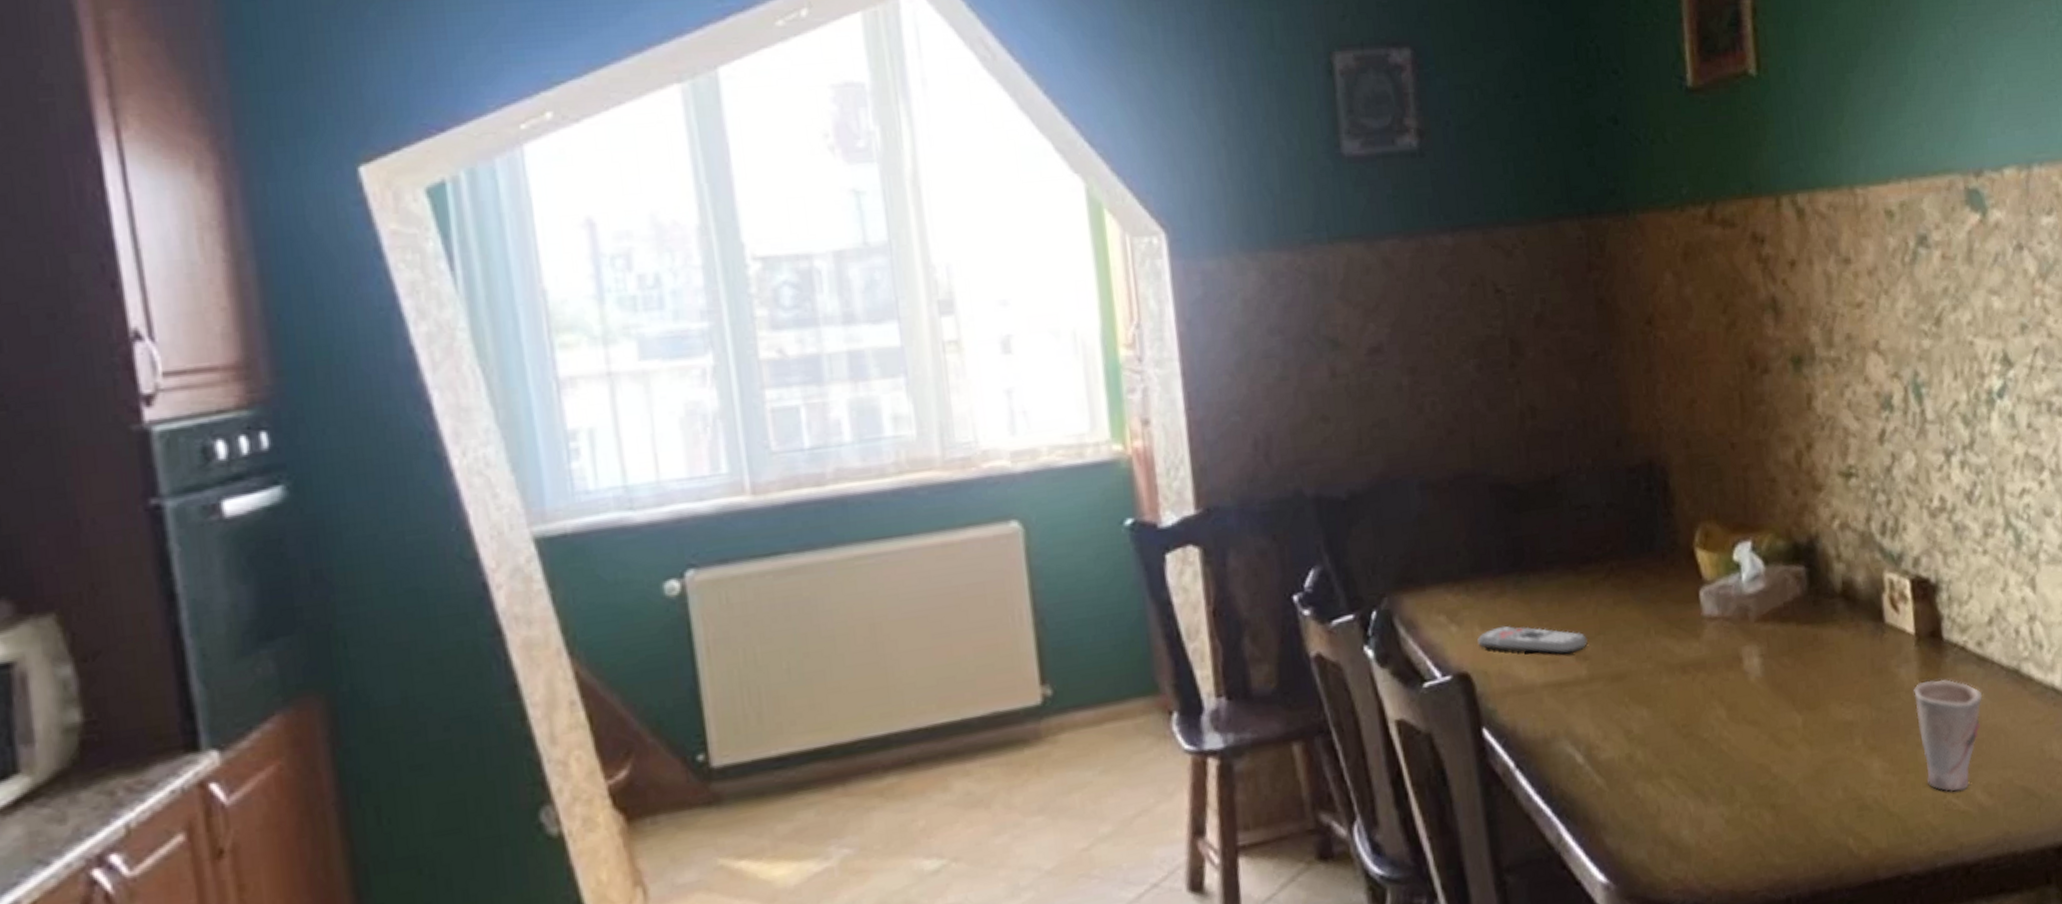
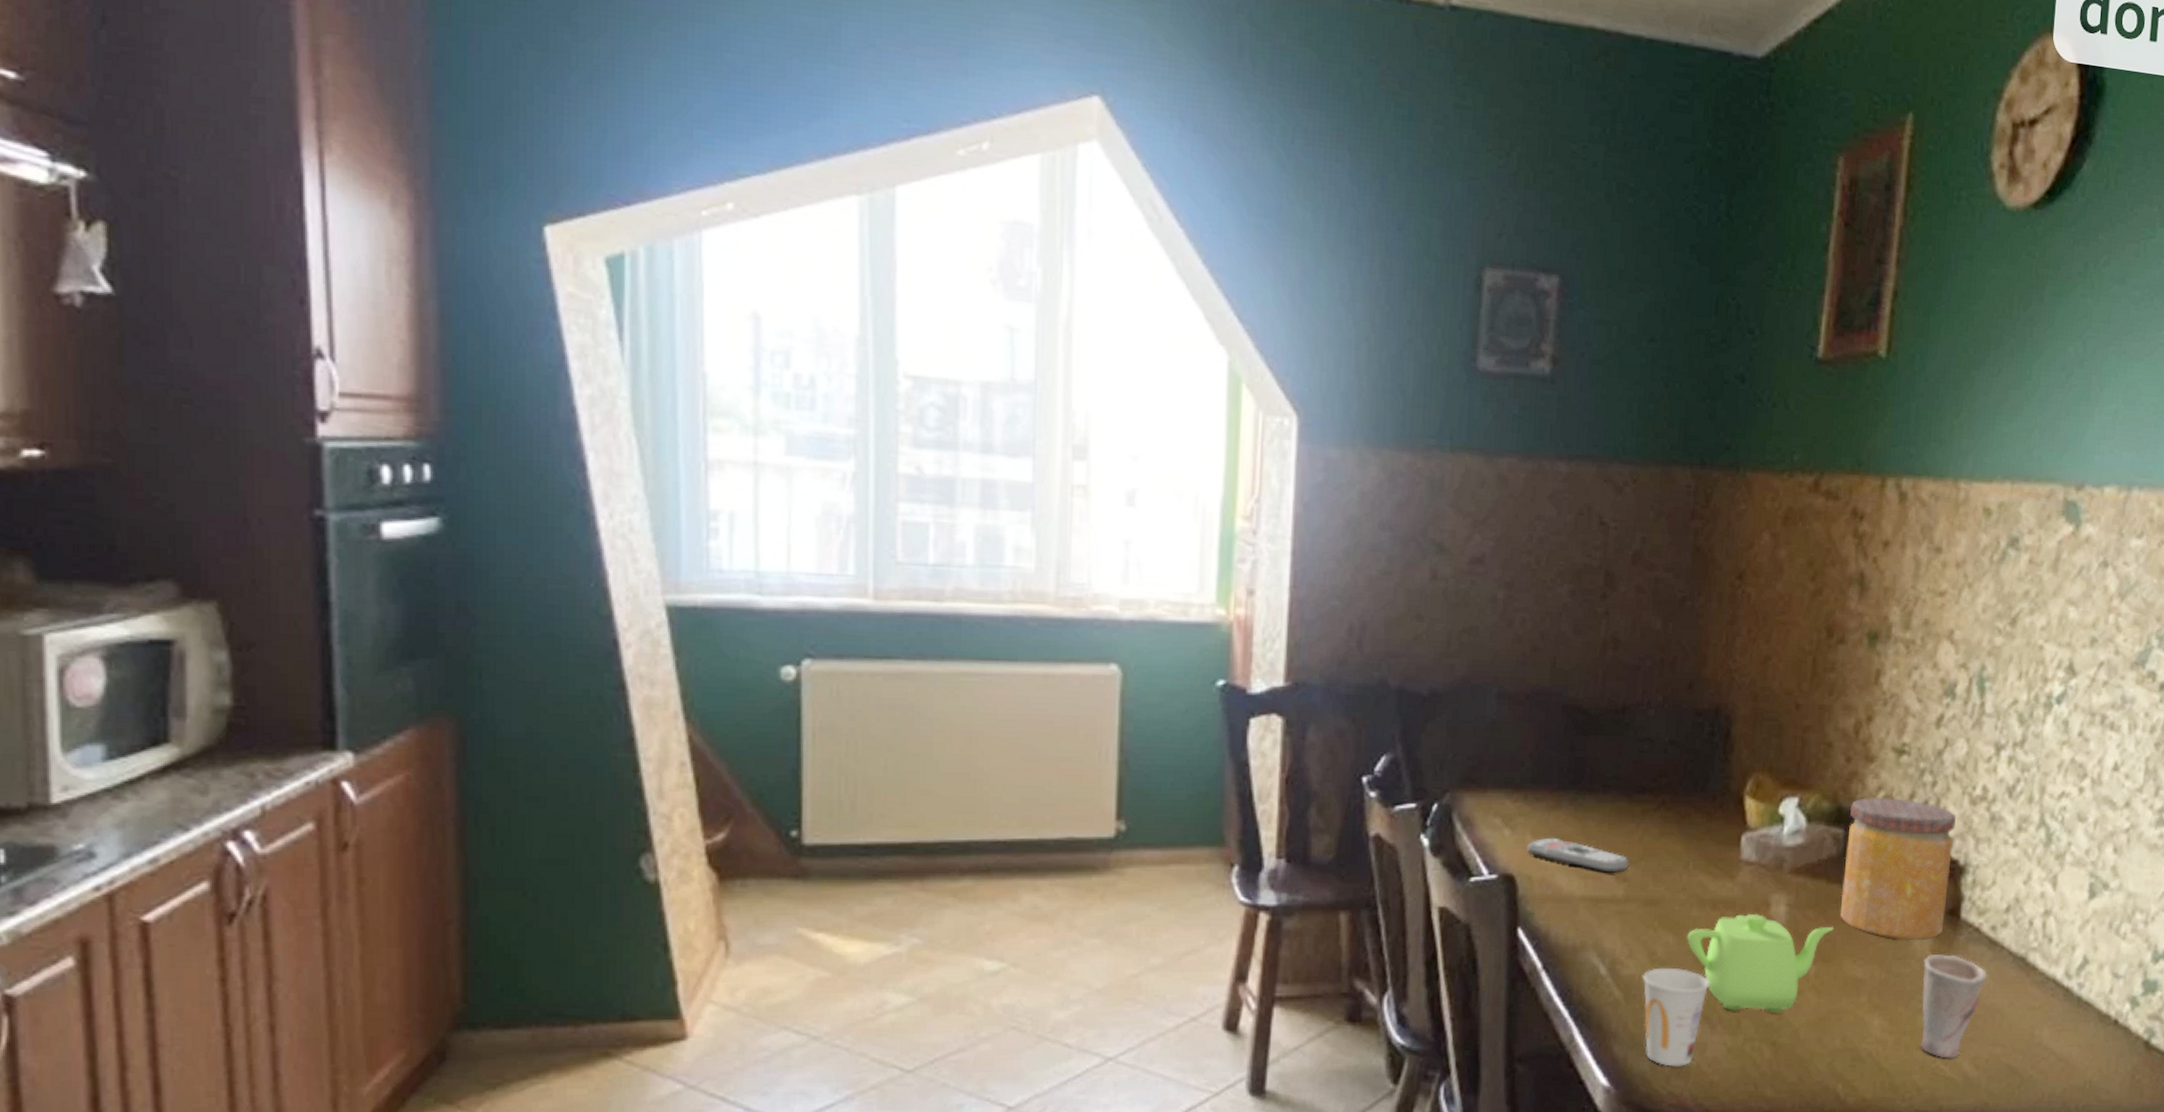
cup: none [1621,742,1694,851] -> present [1641,967,1710,1067]
teapot: none [1660,670,1814,780] -> present [1686,913,1835,1014]
jar: none [1806,523,1927,673] -> present [1839,797,1956,941]

